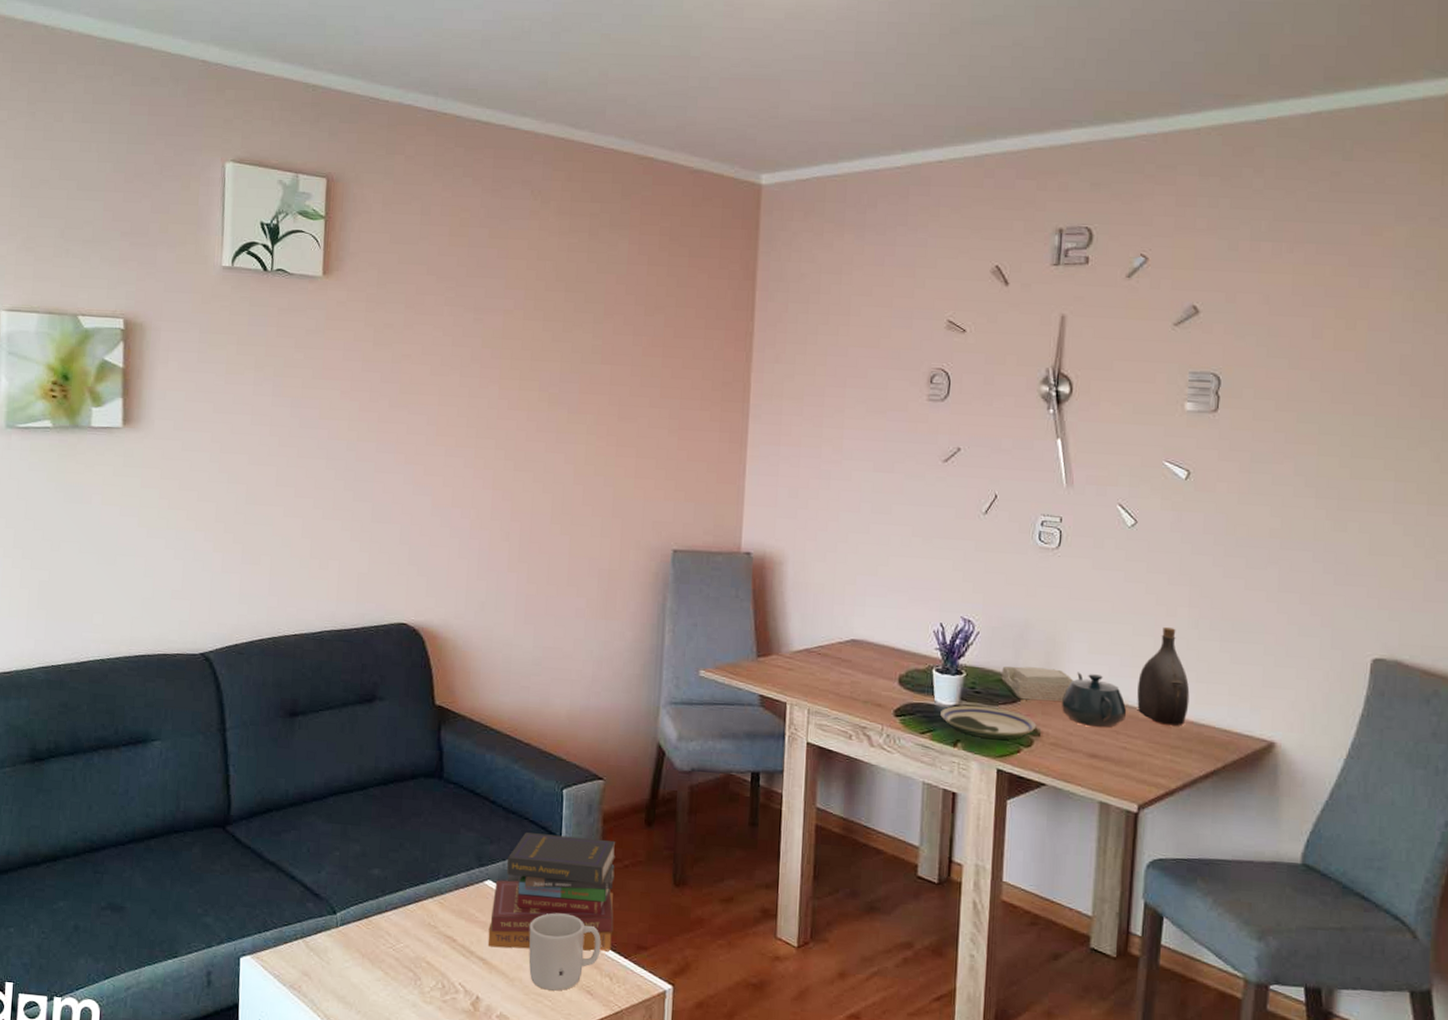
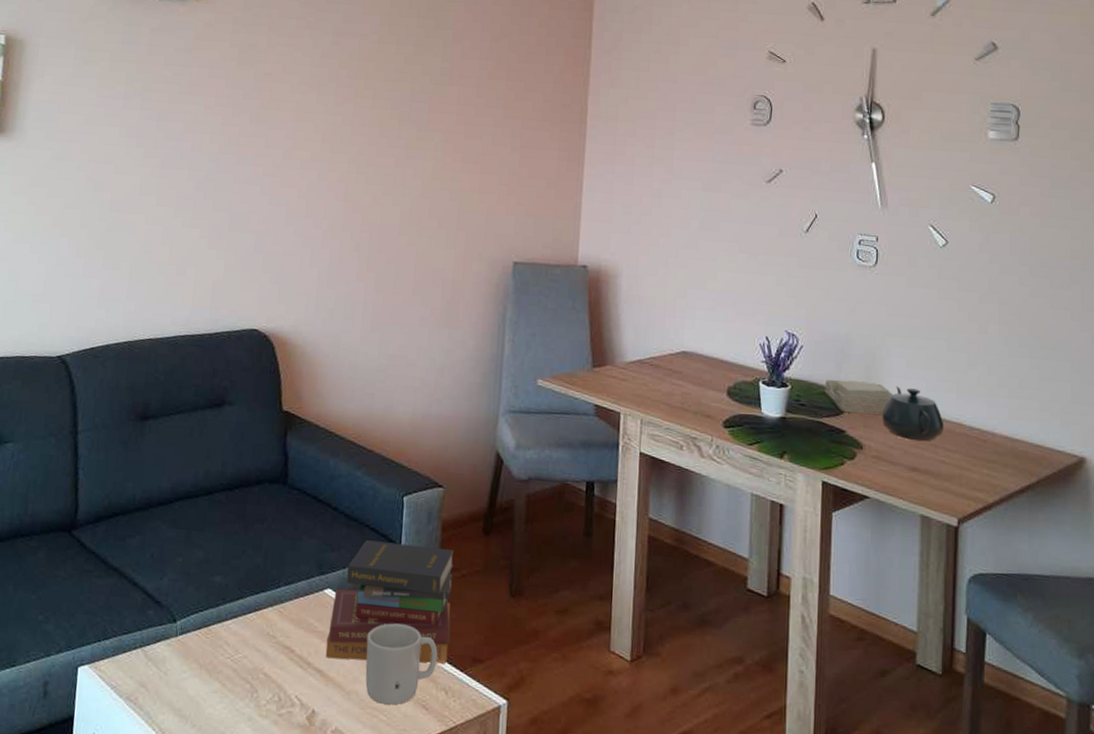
plate: present [940,705,1037,740] -> none [767,417,859,452]
water jug: present [1137,627,1190,727] -> none [953,344,1003,441]

